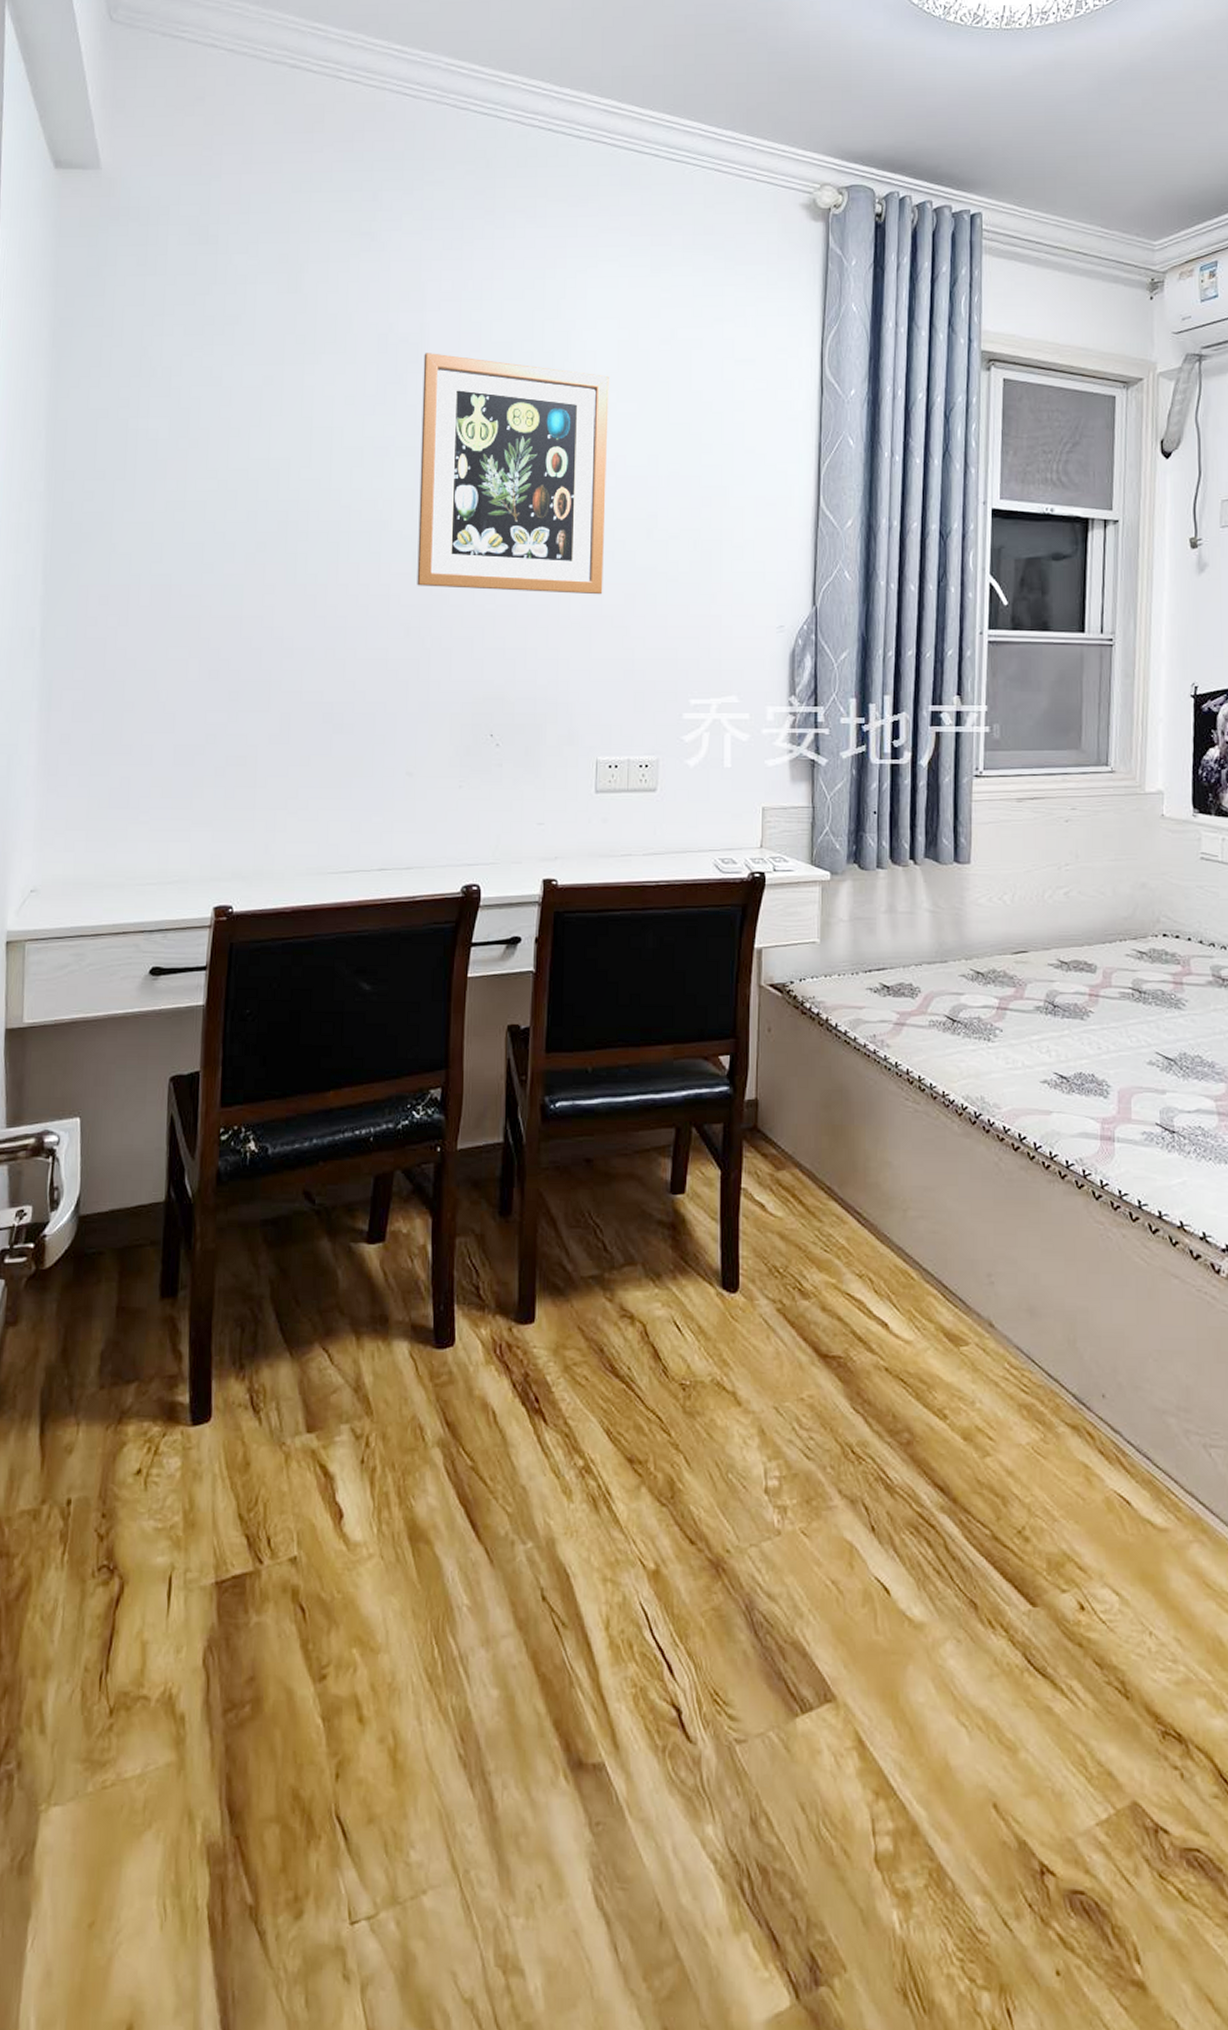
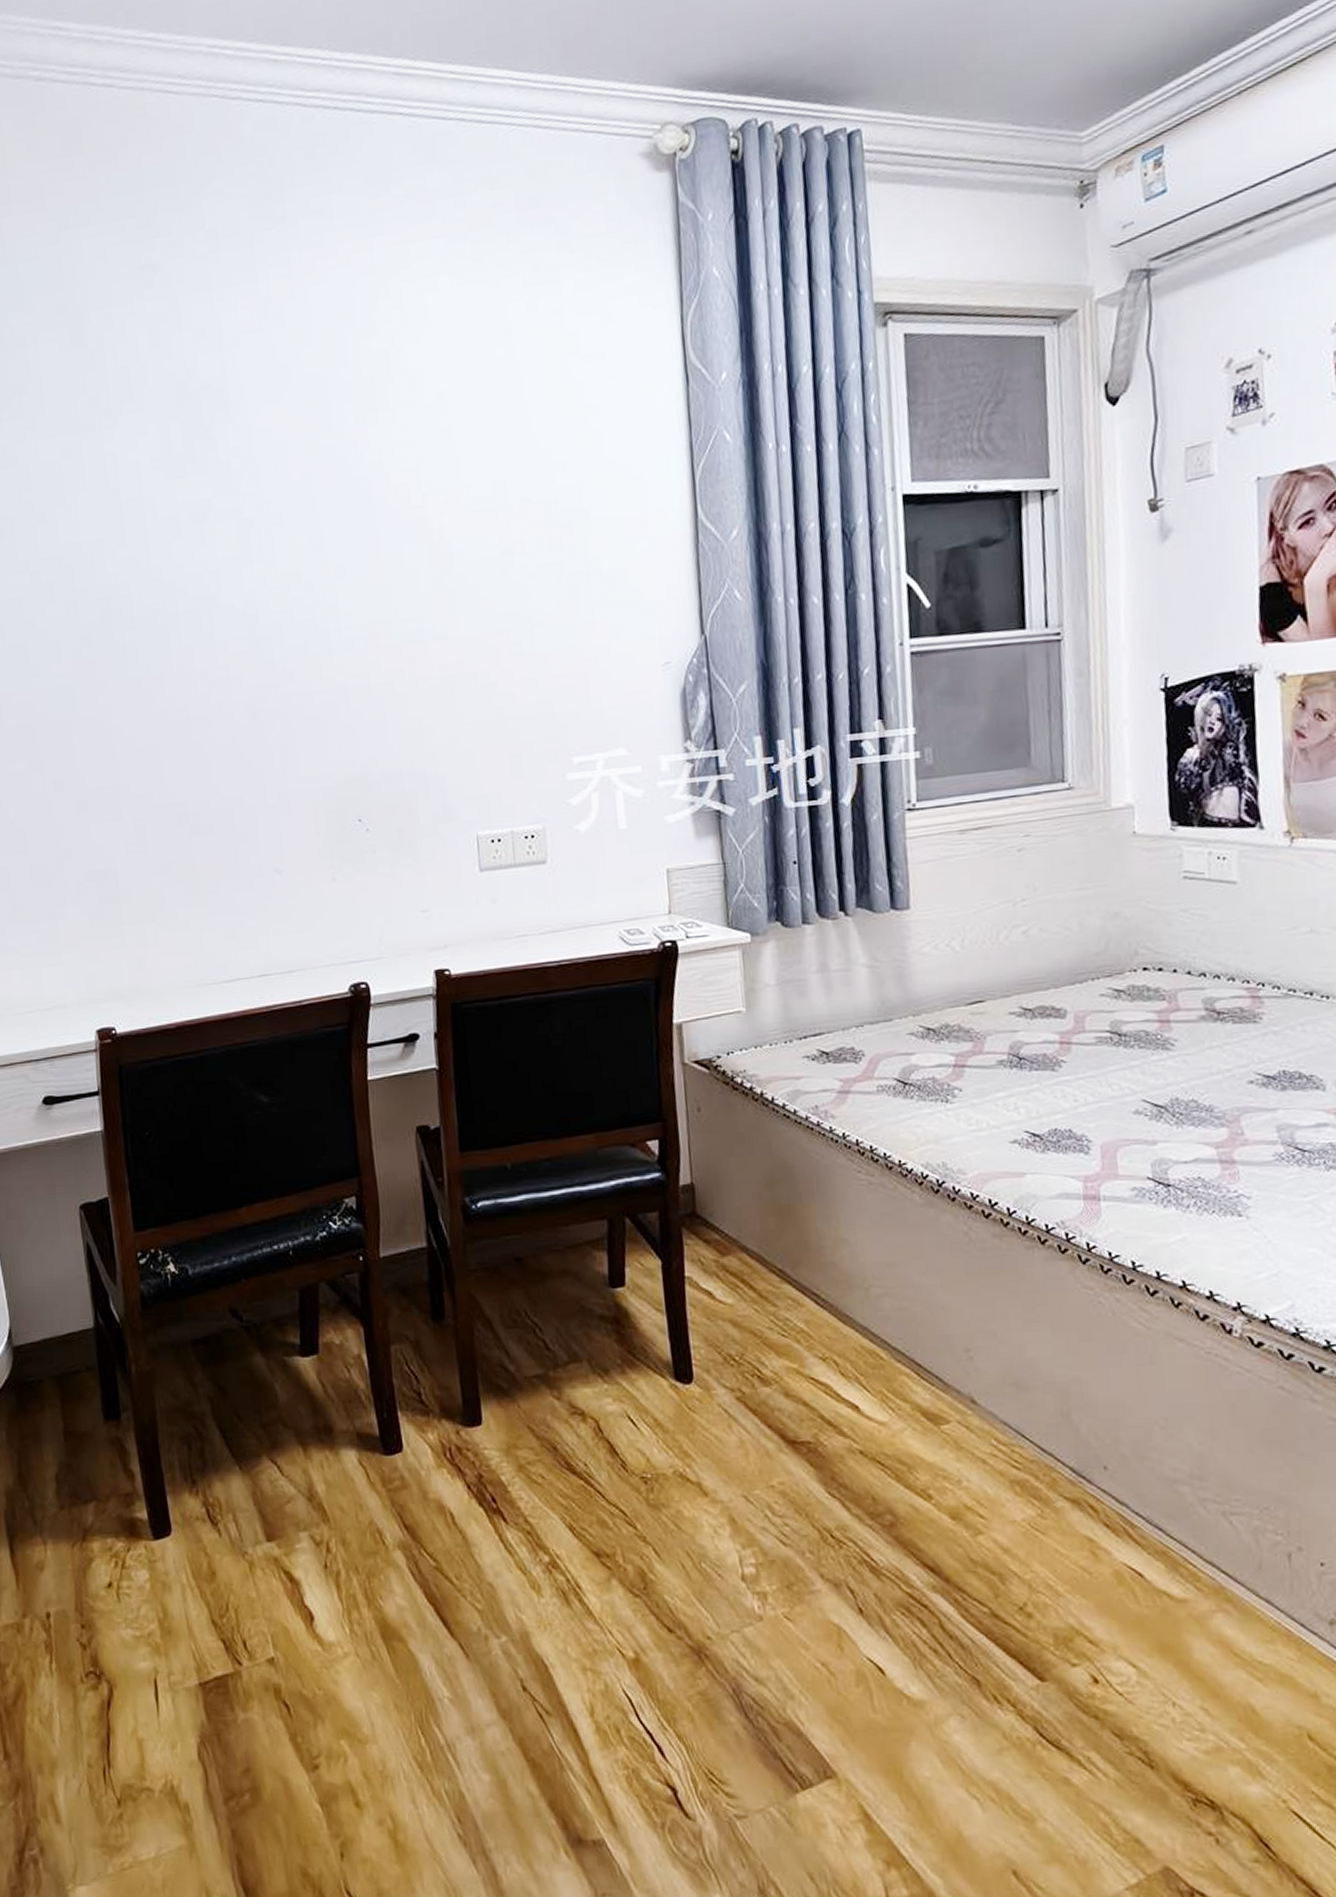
wall art: present [417,353,609,595] -> none [229,395,462,665]

